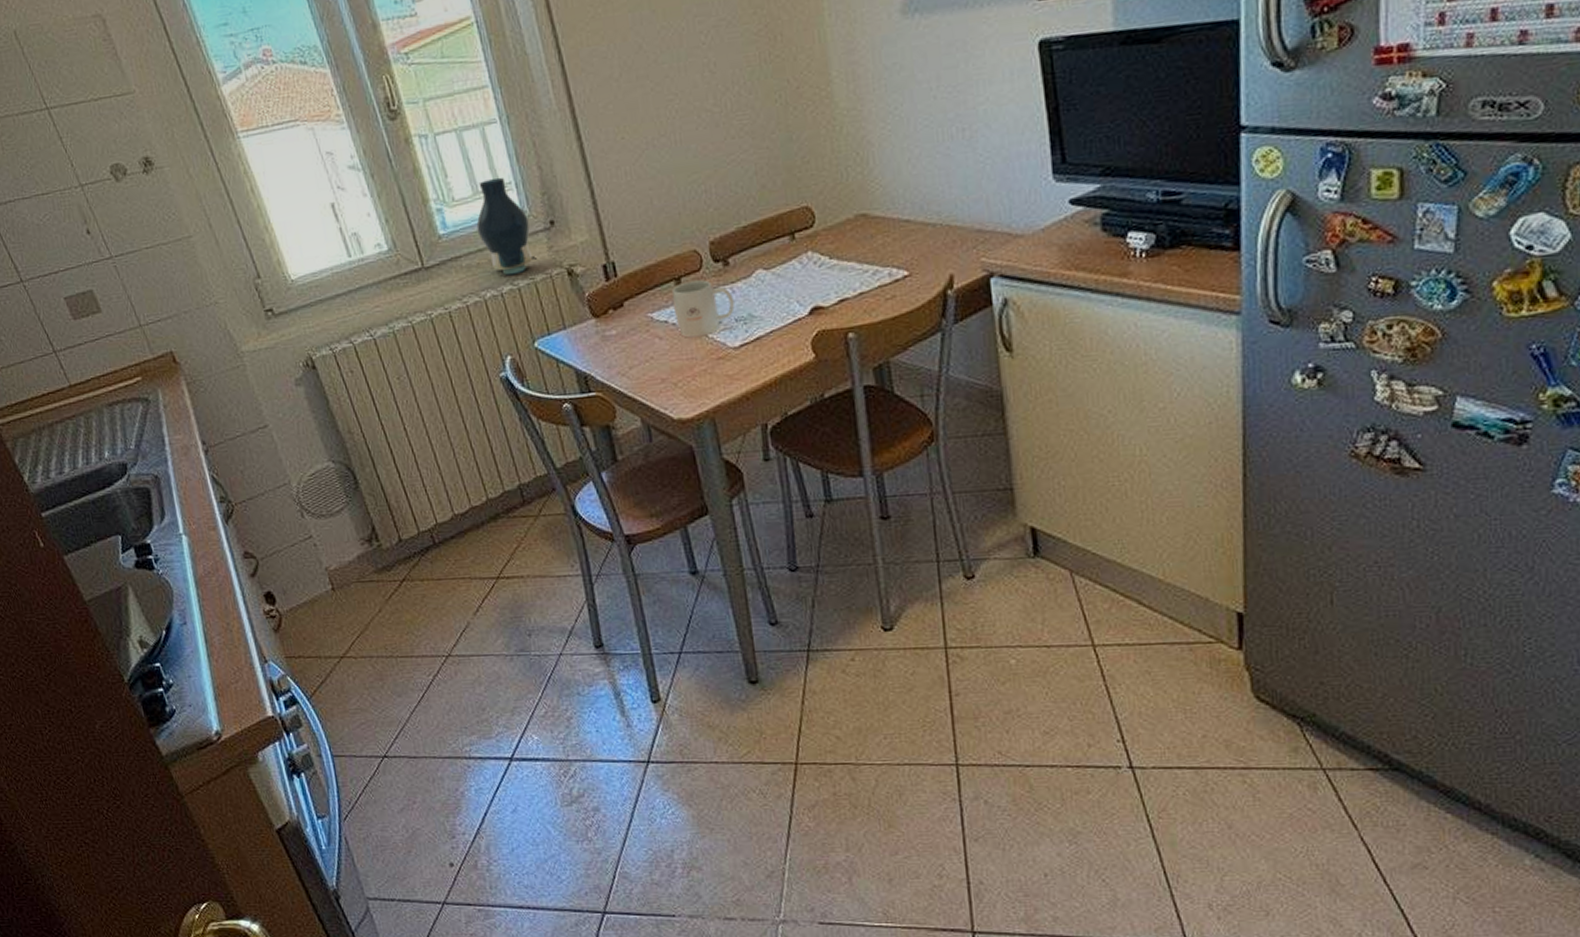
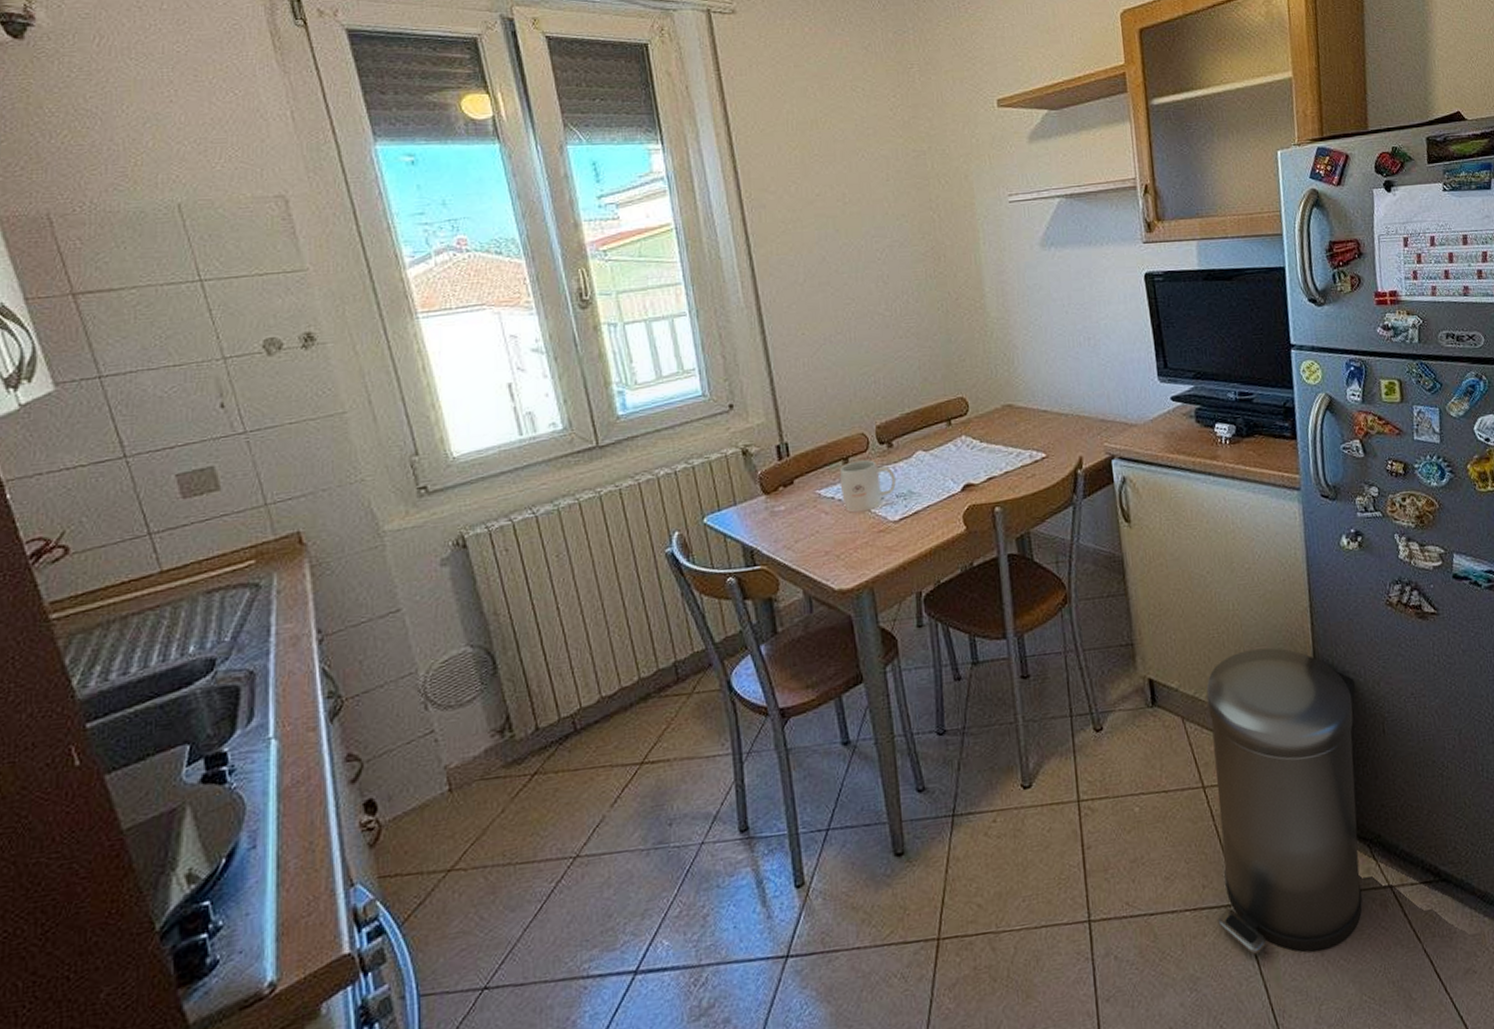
vase: present [476,177,532,276] -> none [656,364,709,455]
pedal bin: none [1101,500,1297,823] -> present [1206,648,1362,956]

